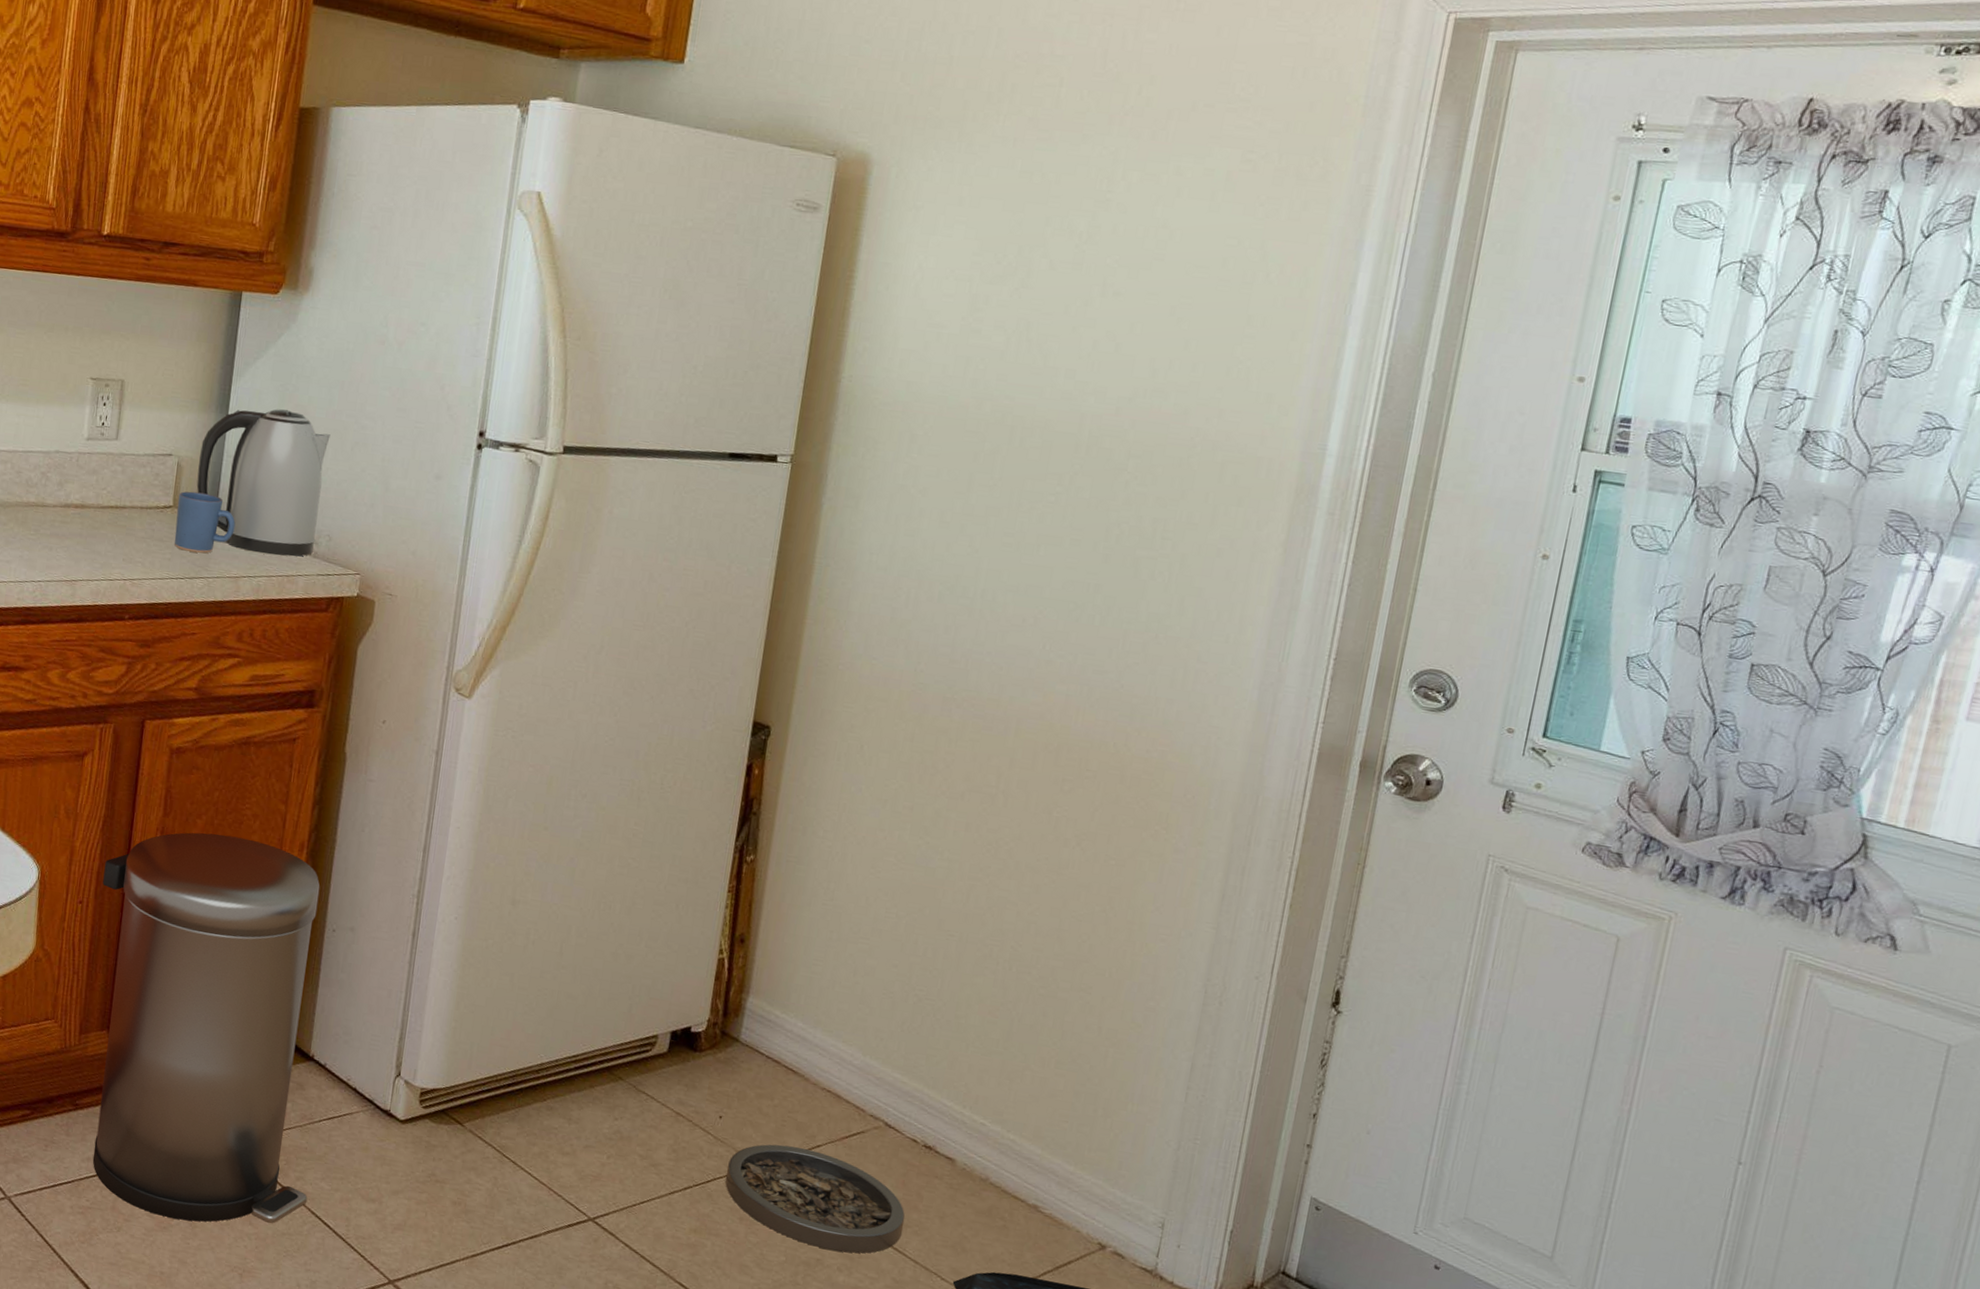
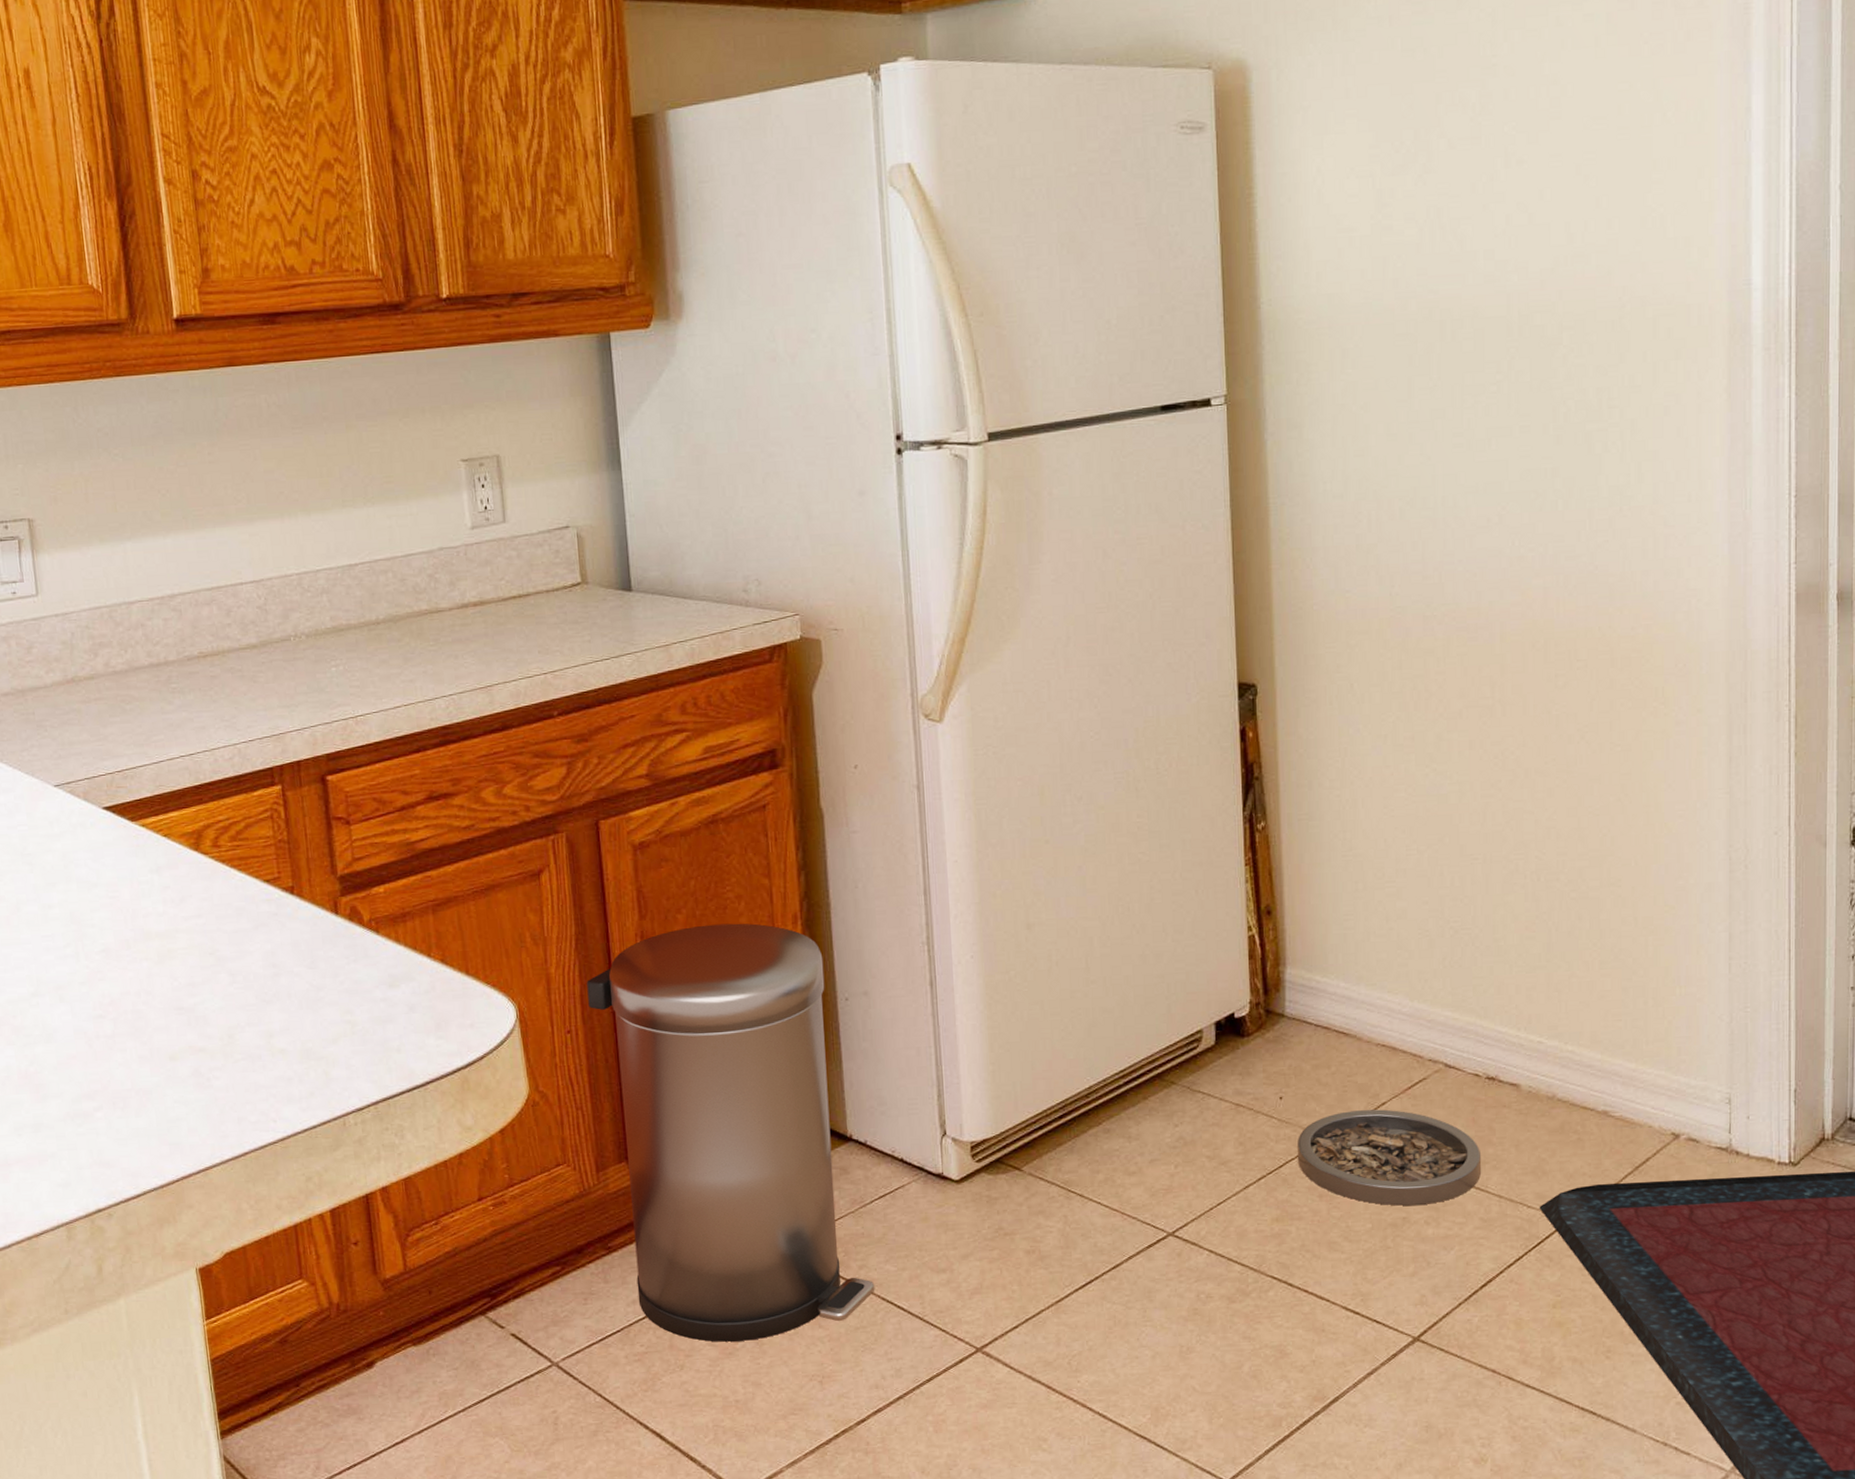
mug: present [174,491,236,554] -> none [585,561,654,629]
kettle: present [196,409,331,557] -> none [599,451,744,615]

